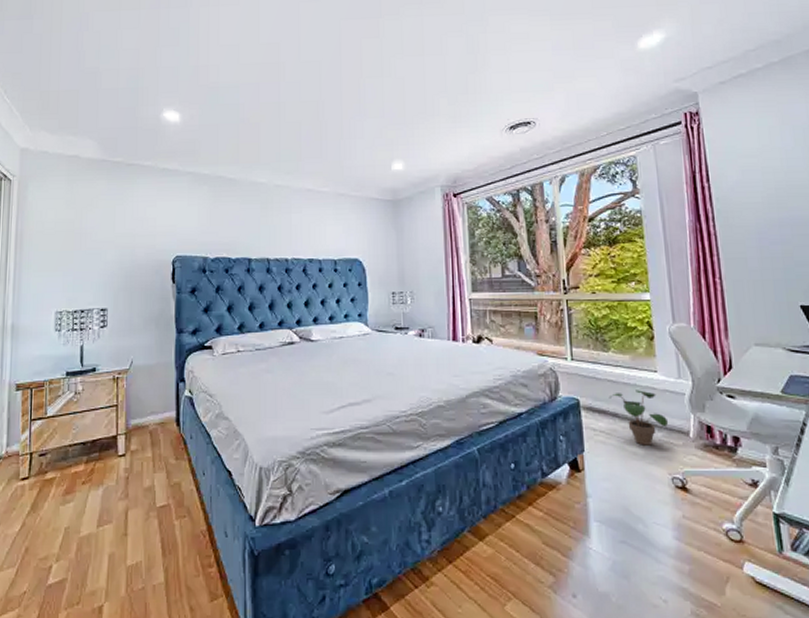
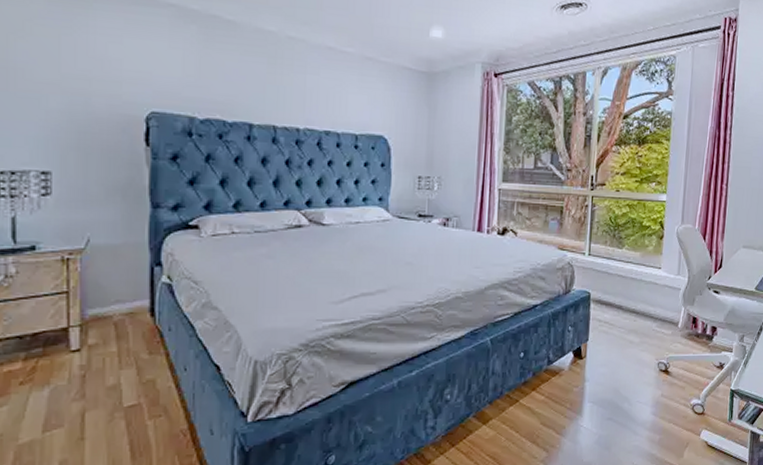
potted plant: present [609,390,669,445] -> none [616,285,664,335]

